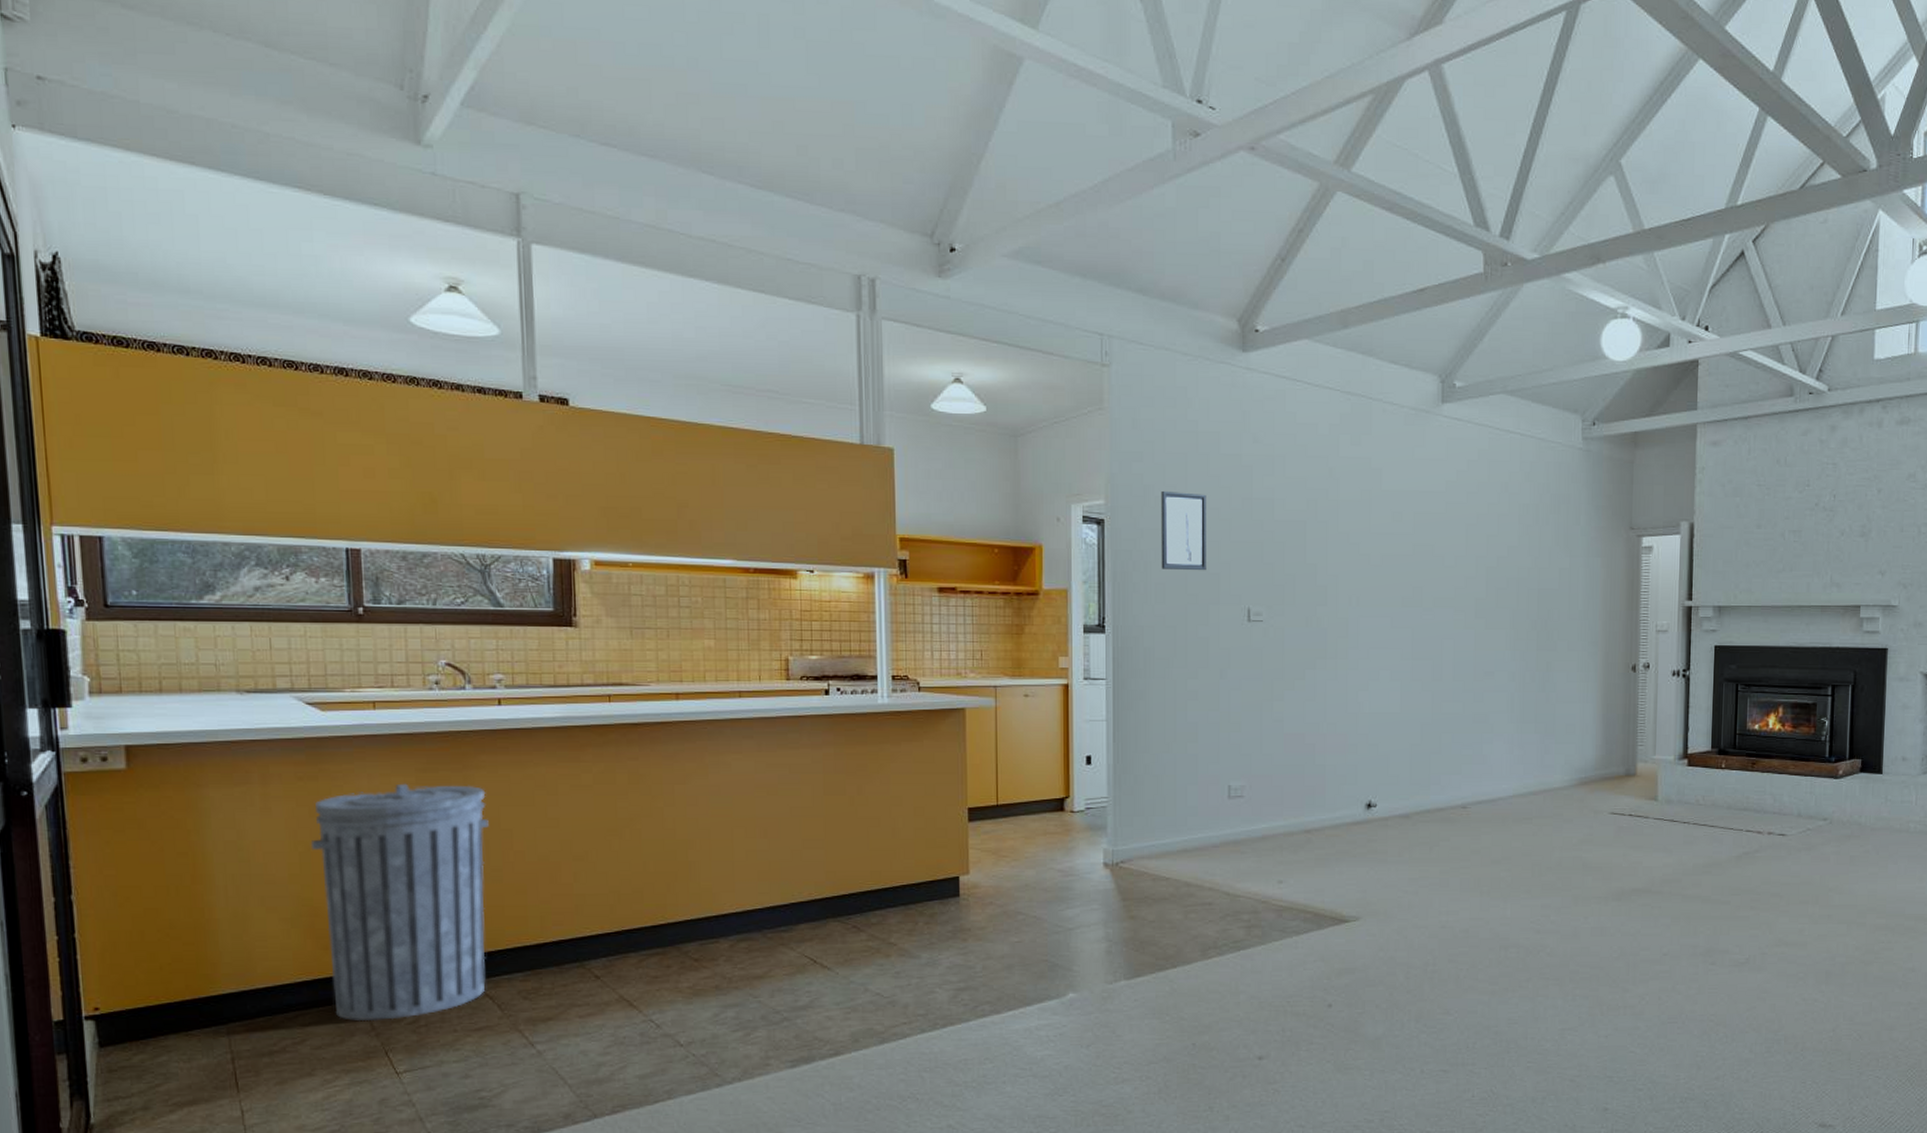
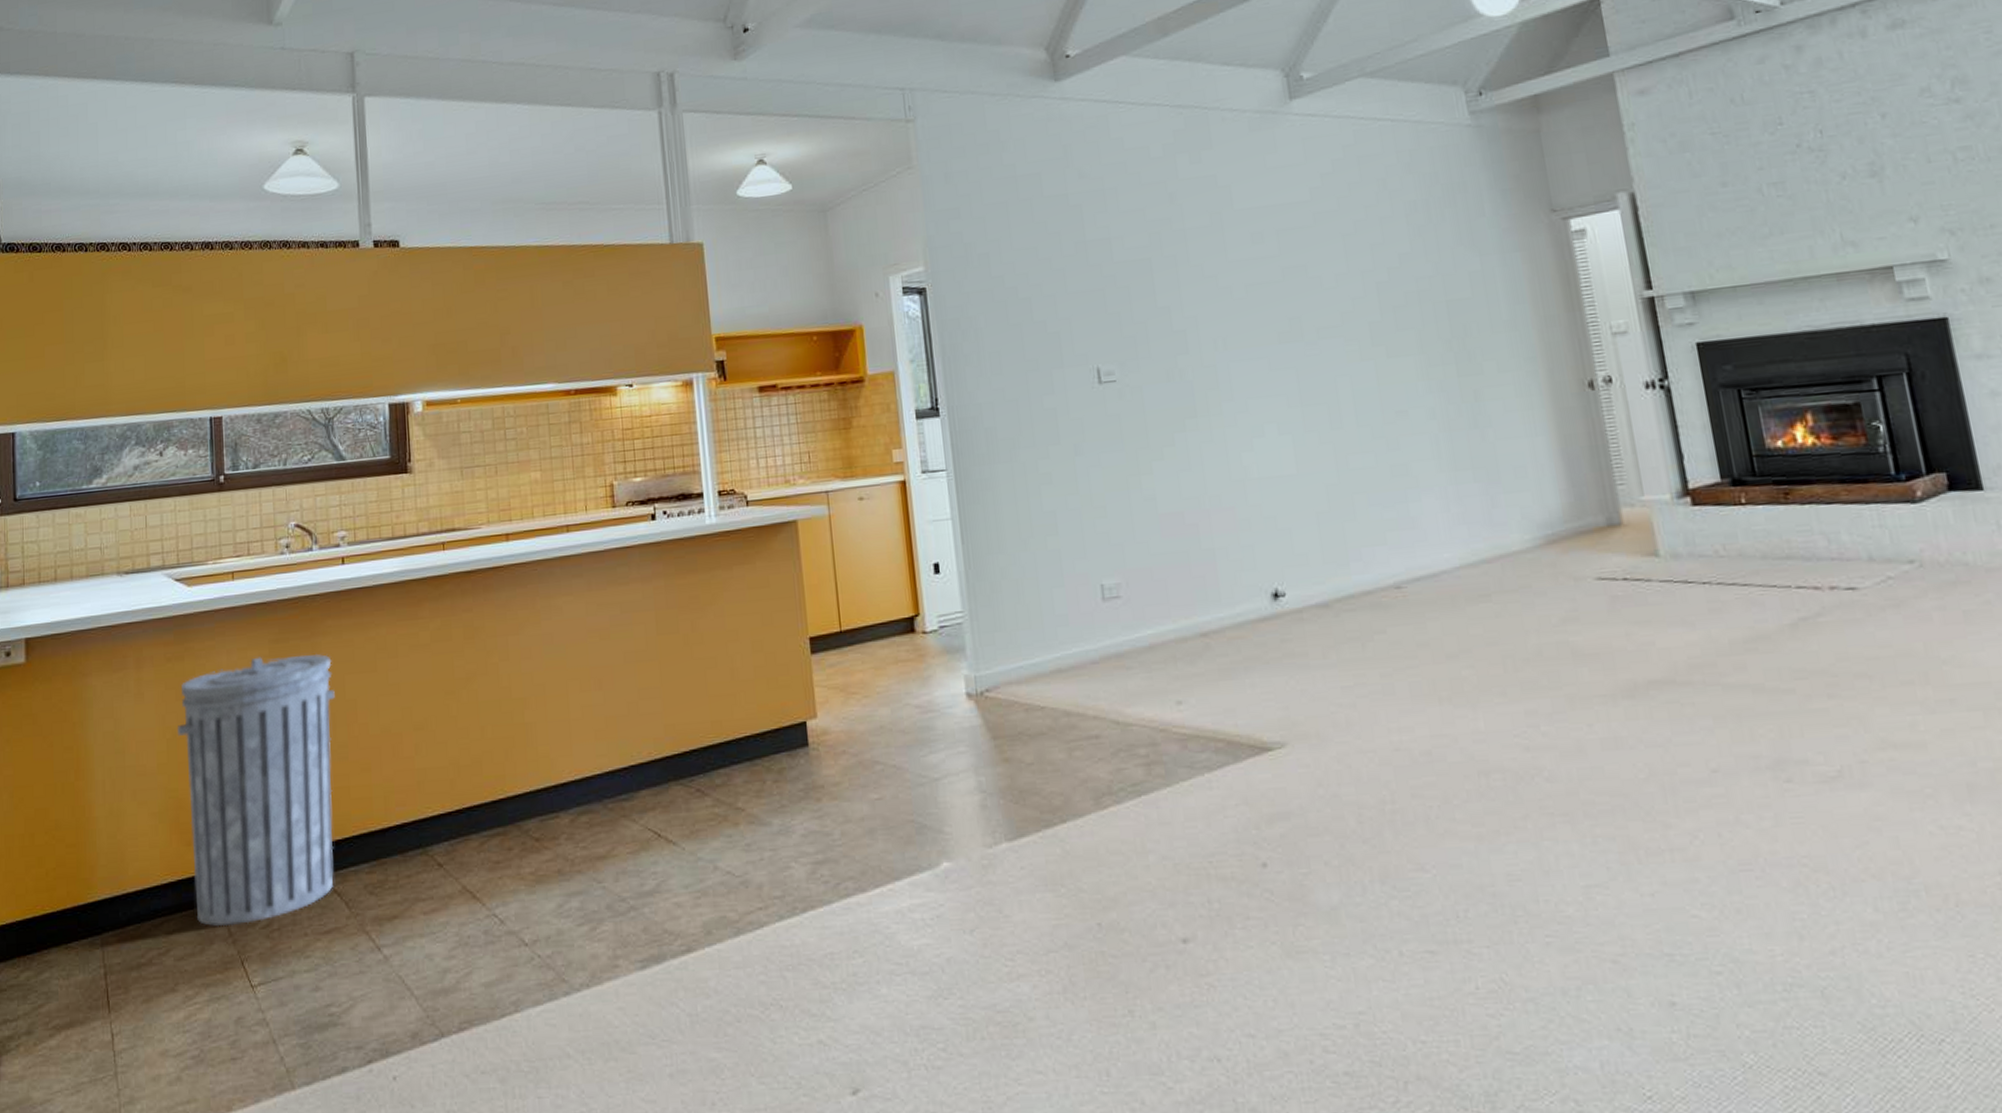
wall art: present [1161,490,1206,571] -> none [984,244,1044,335]

